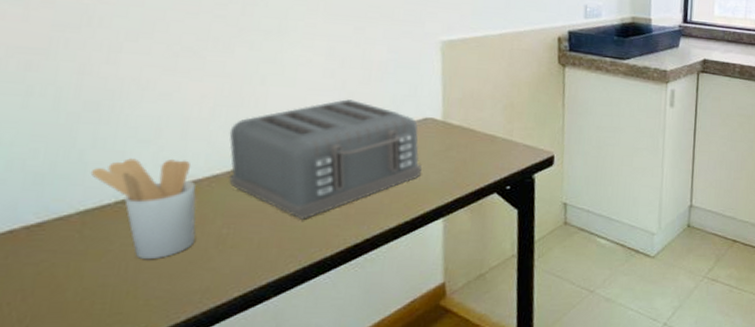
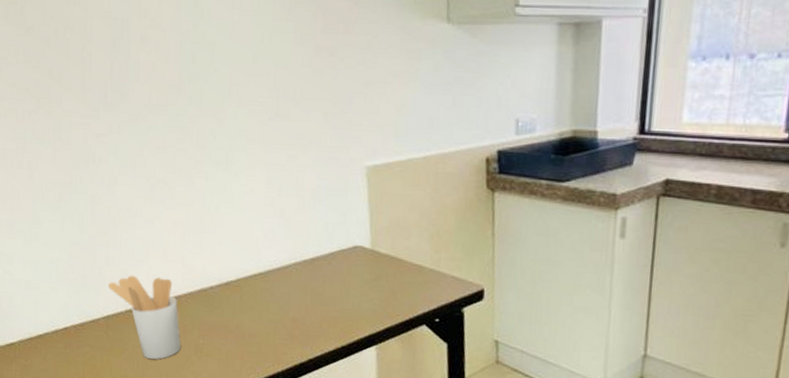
toaster: present [229,99,422,220] -> none [197,226,354,337]

